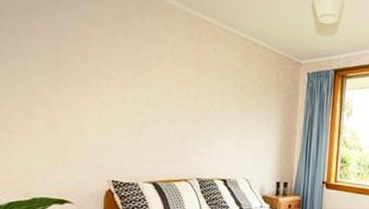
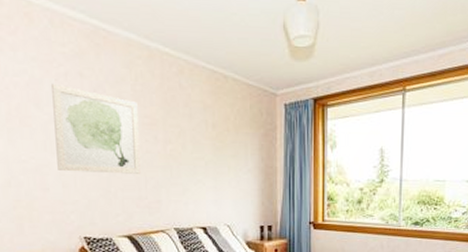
wall art: none [95,39,174,126] -> present [52,83,141,174]

